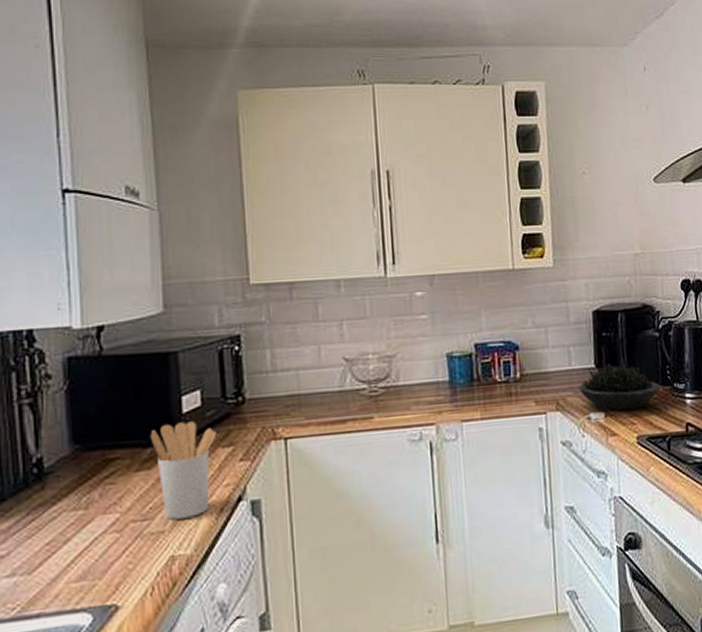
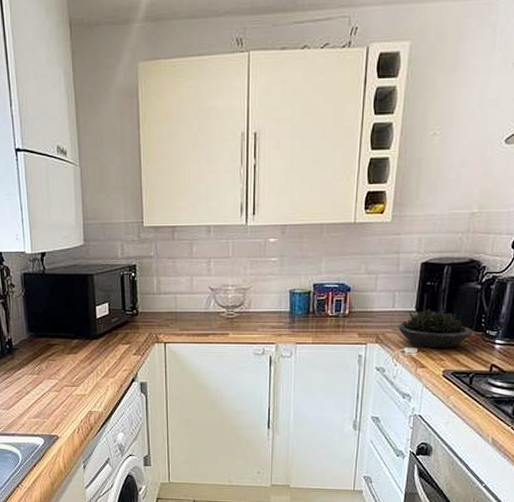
utensil holder: present [150,421,217,520] -> none [76,324,119,388]

